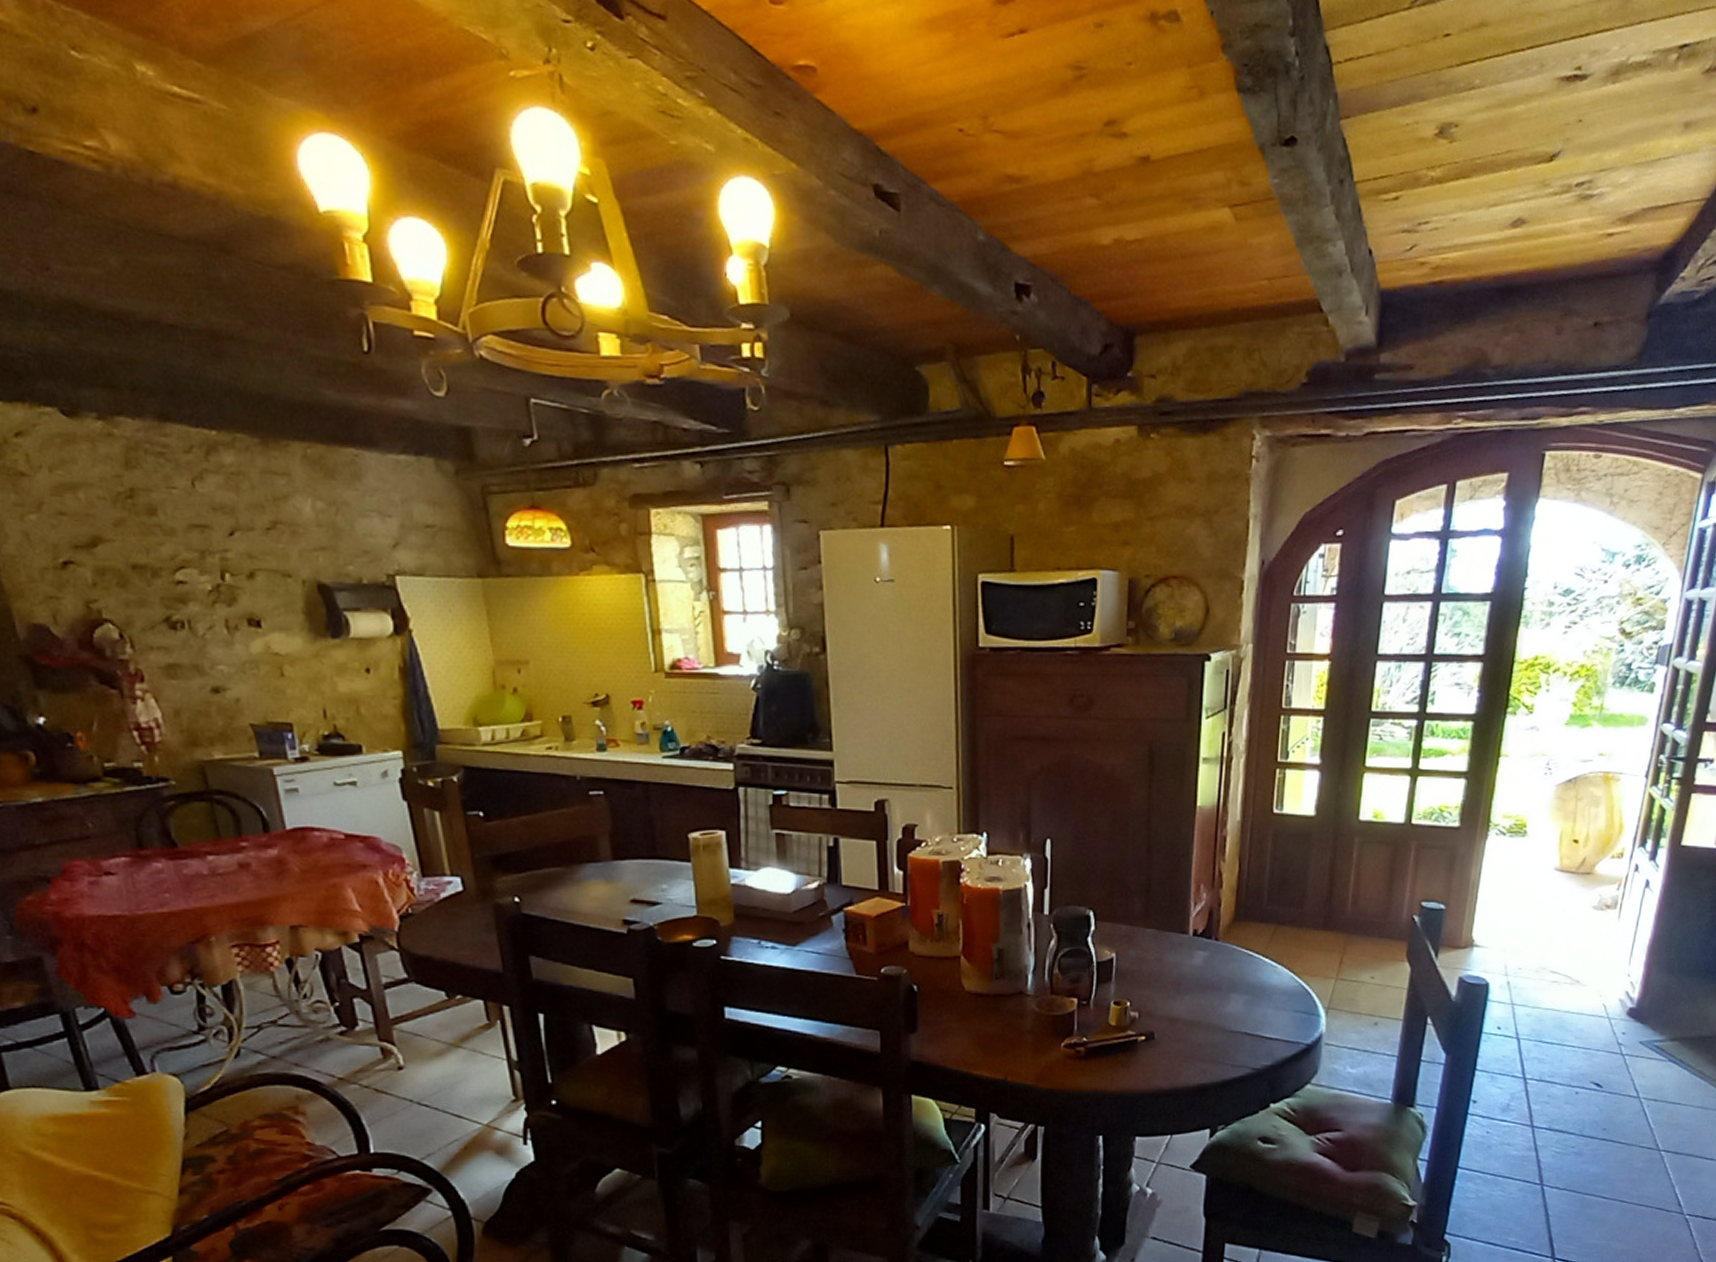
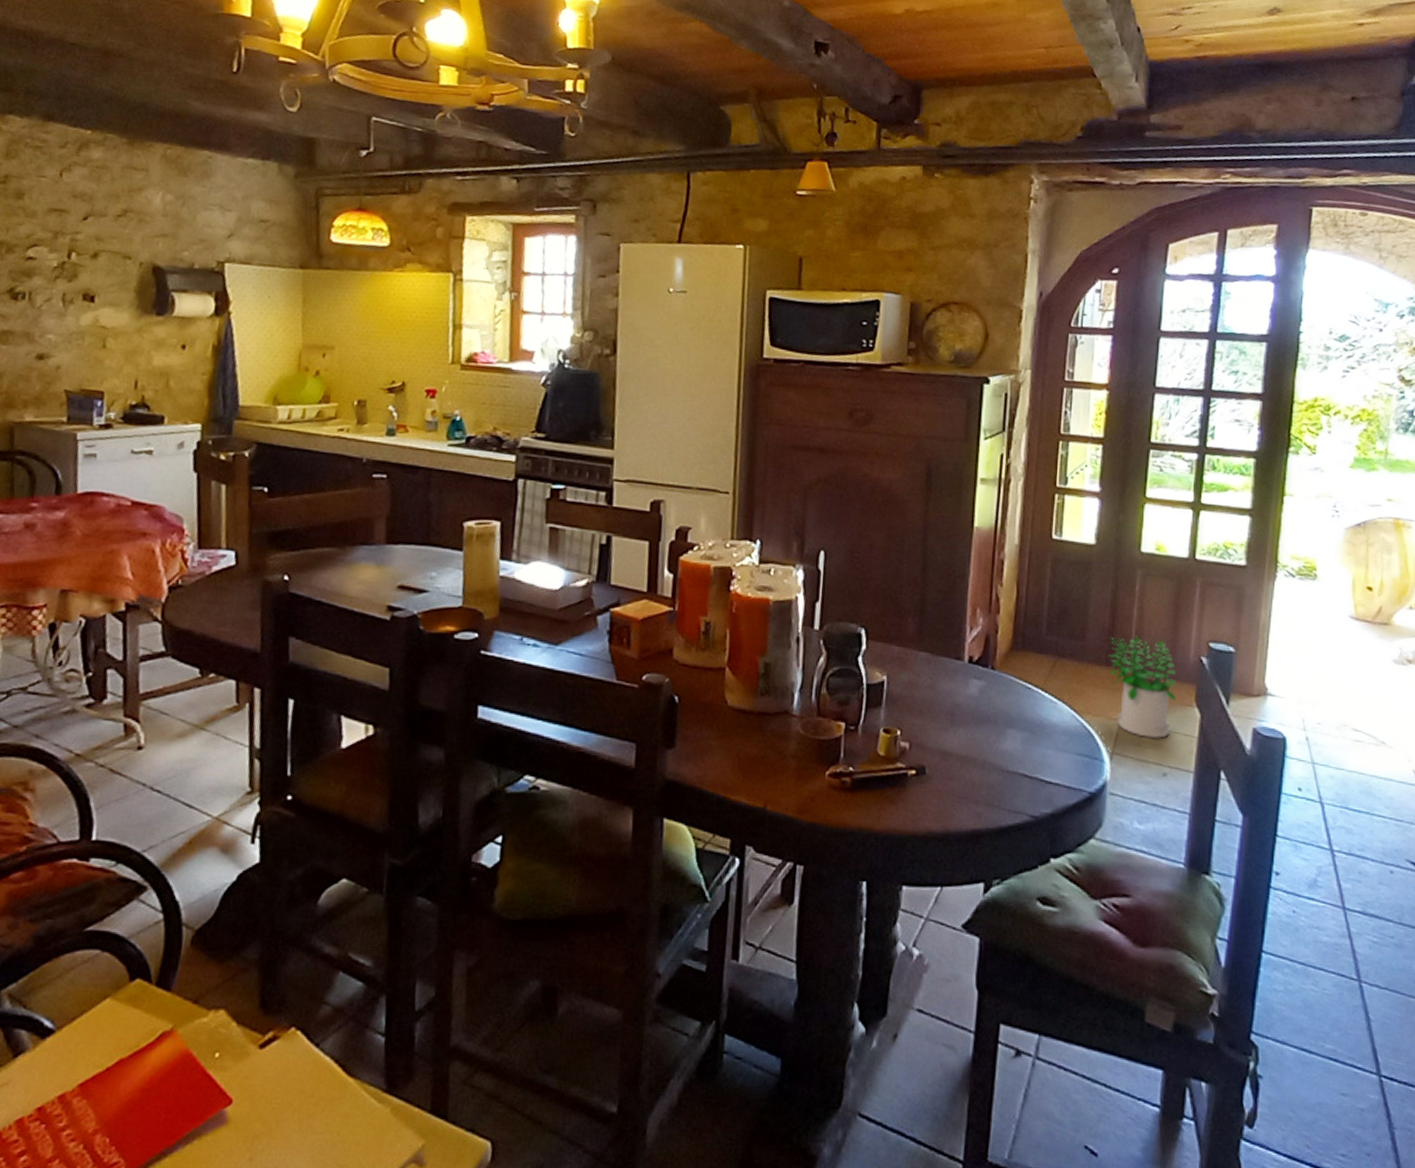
potted plant: none [1326,901,1390,992] -> present [1108,636,1177,739]

